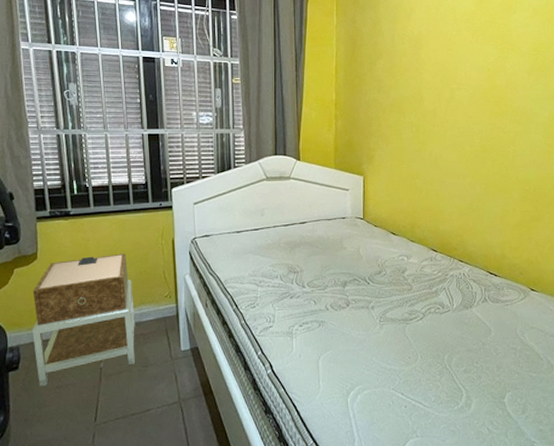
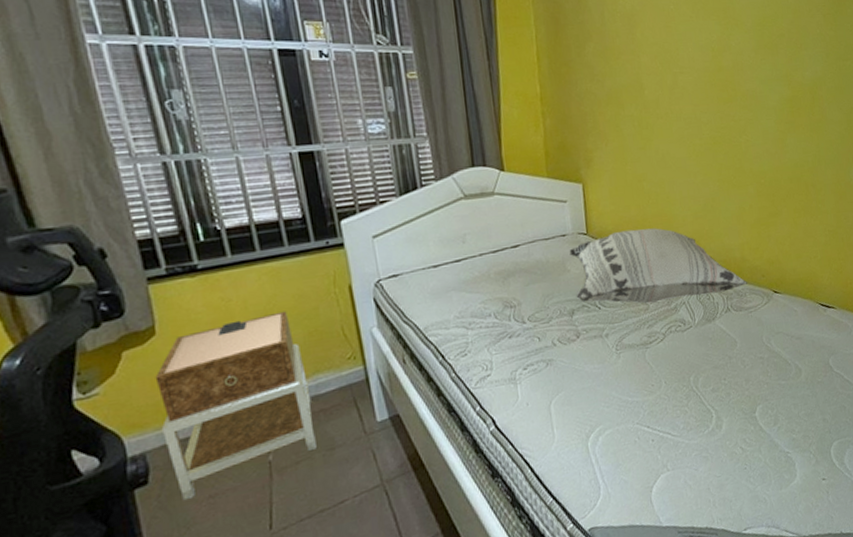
decorative pillow: none [347,219,505,285] -> present [569,228,747,304]

